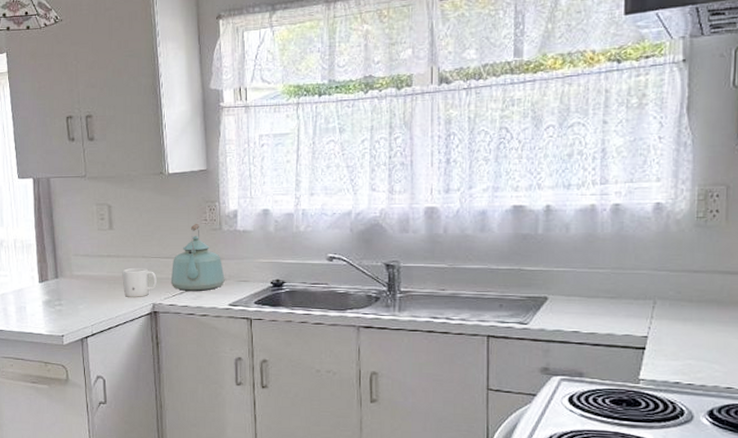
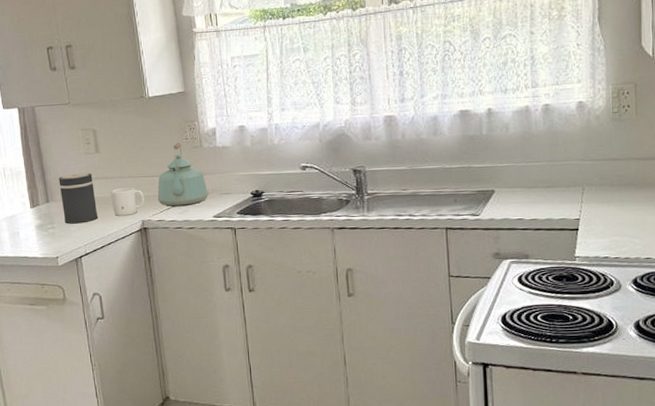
cylinder: none [69,249,107,302] -> present [58,172,98,224]

